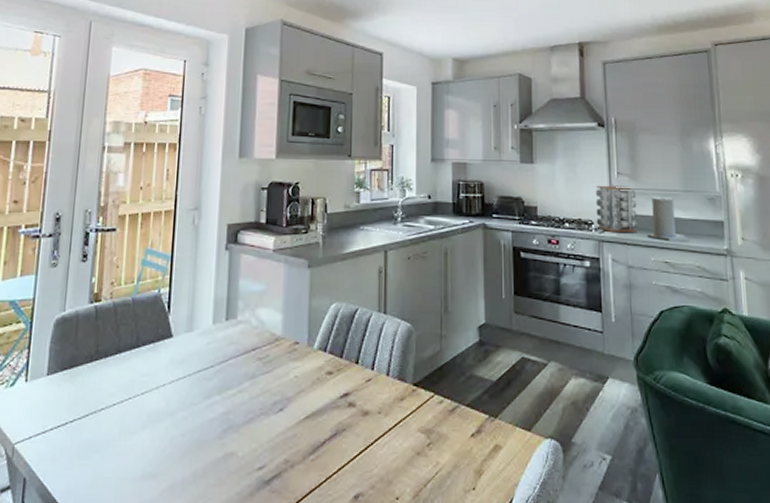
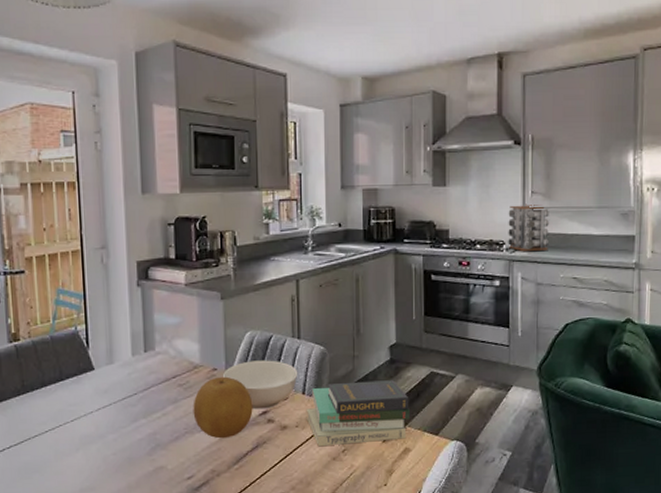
fruit: none [270,351,334,423] -> present [193,376,253,439]
bowl: none [303,335,383,391] -> present [222,360,298,410]
books: none [389,364,501,438] -> present [306,380,411,447]
paper towel: present [647,197,689,243] -> none [557,214,599,259]

